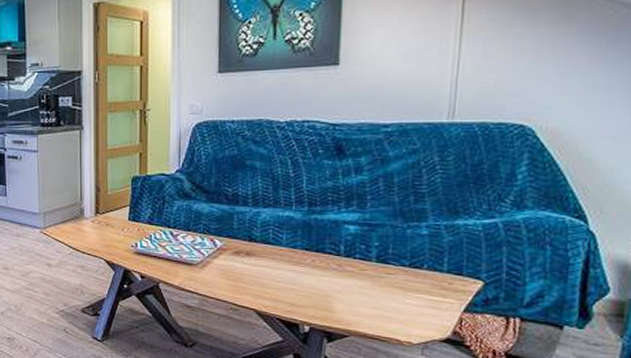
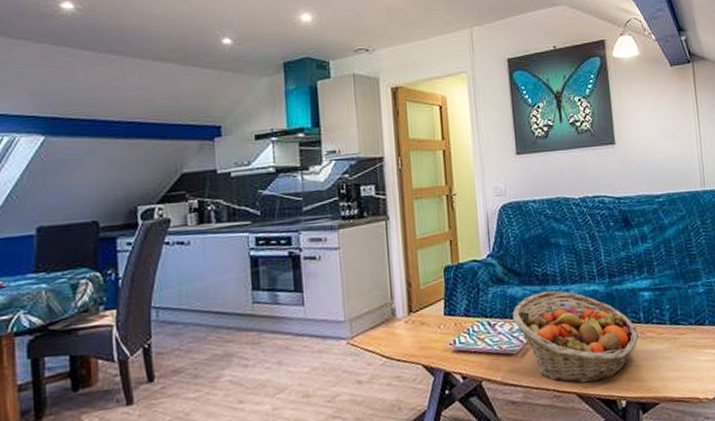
fruit basket: none [197,211,335,304] -> present [513,291,639,384]

